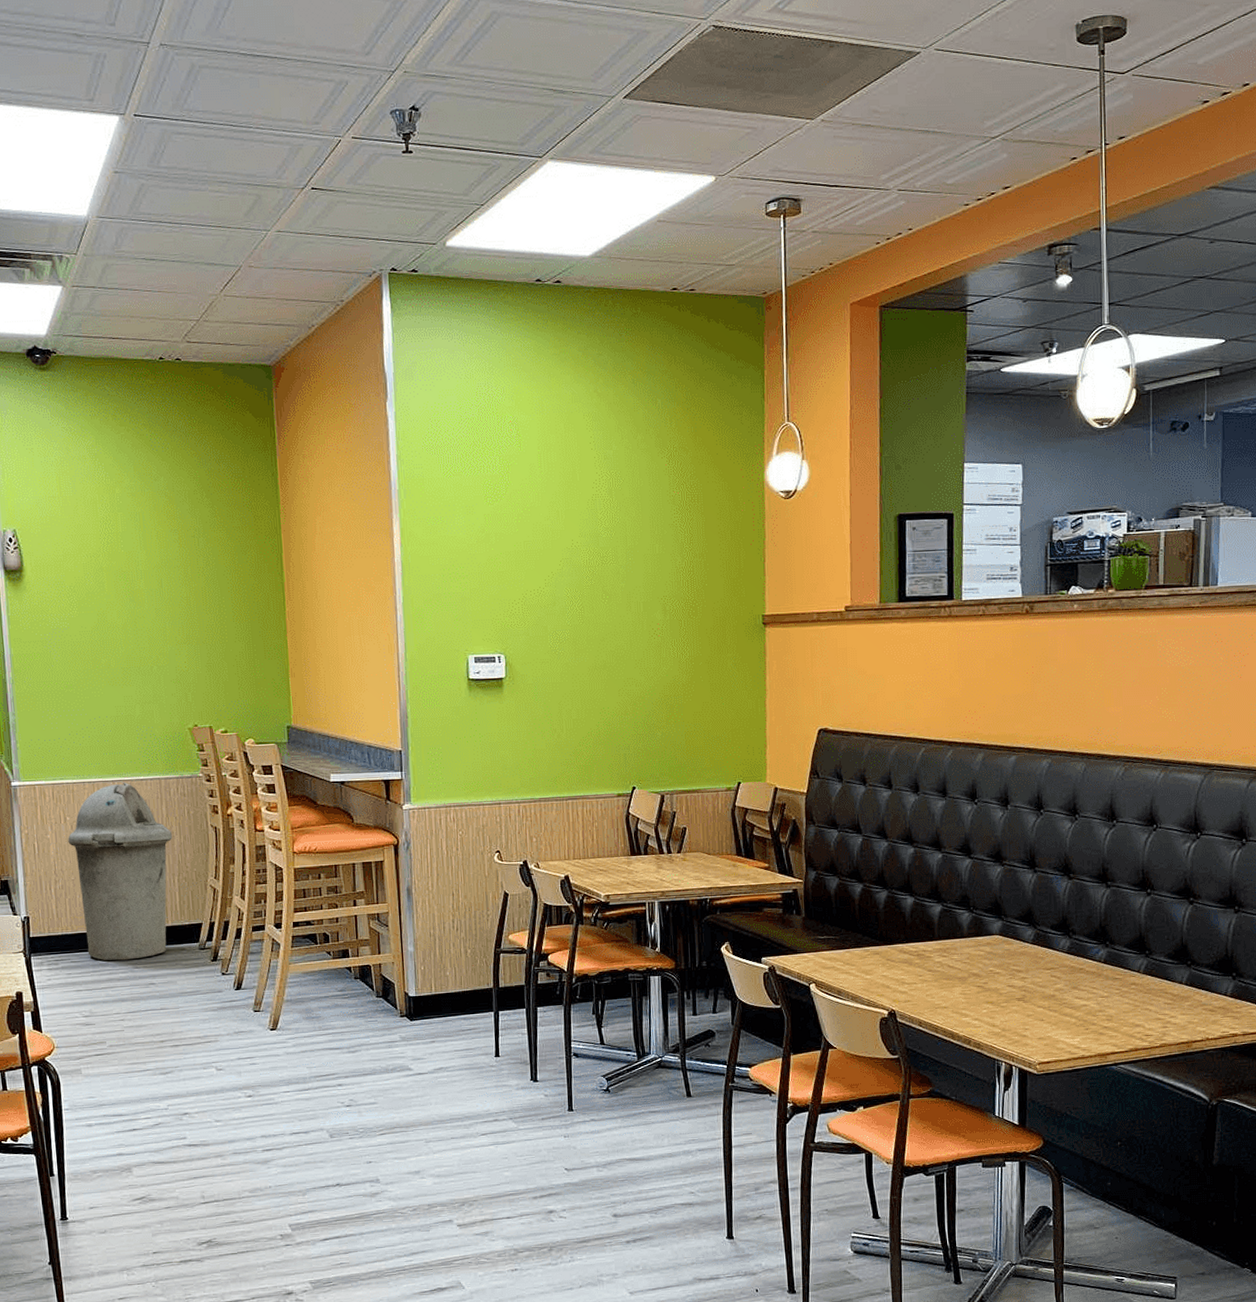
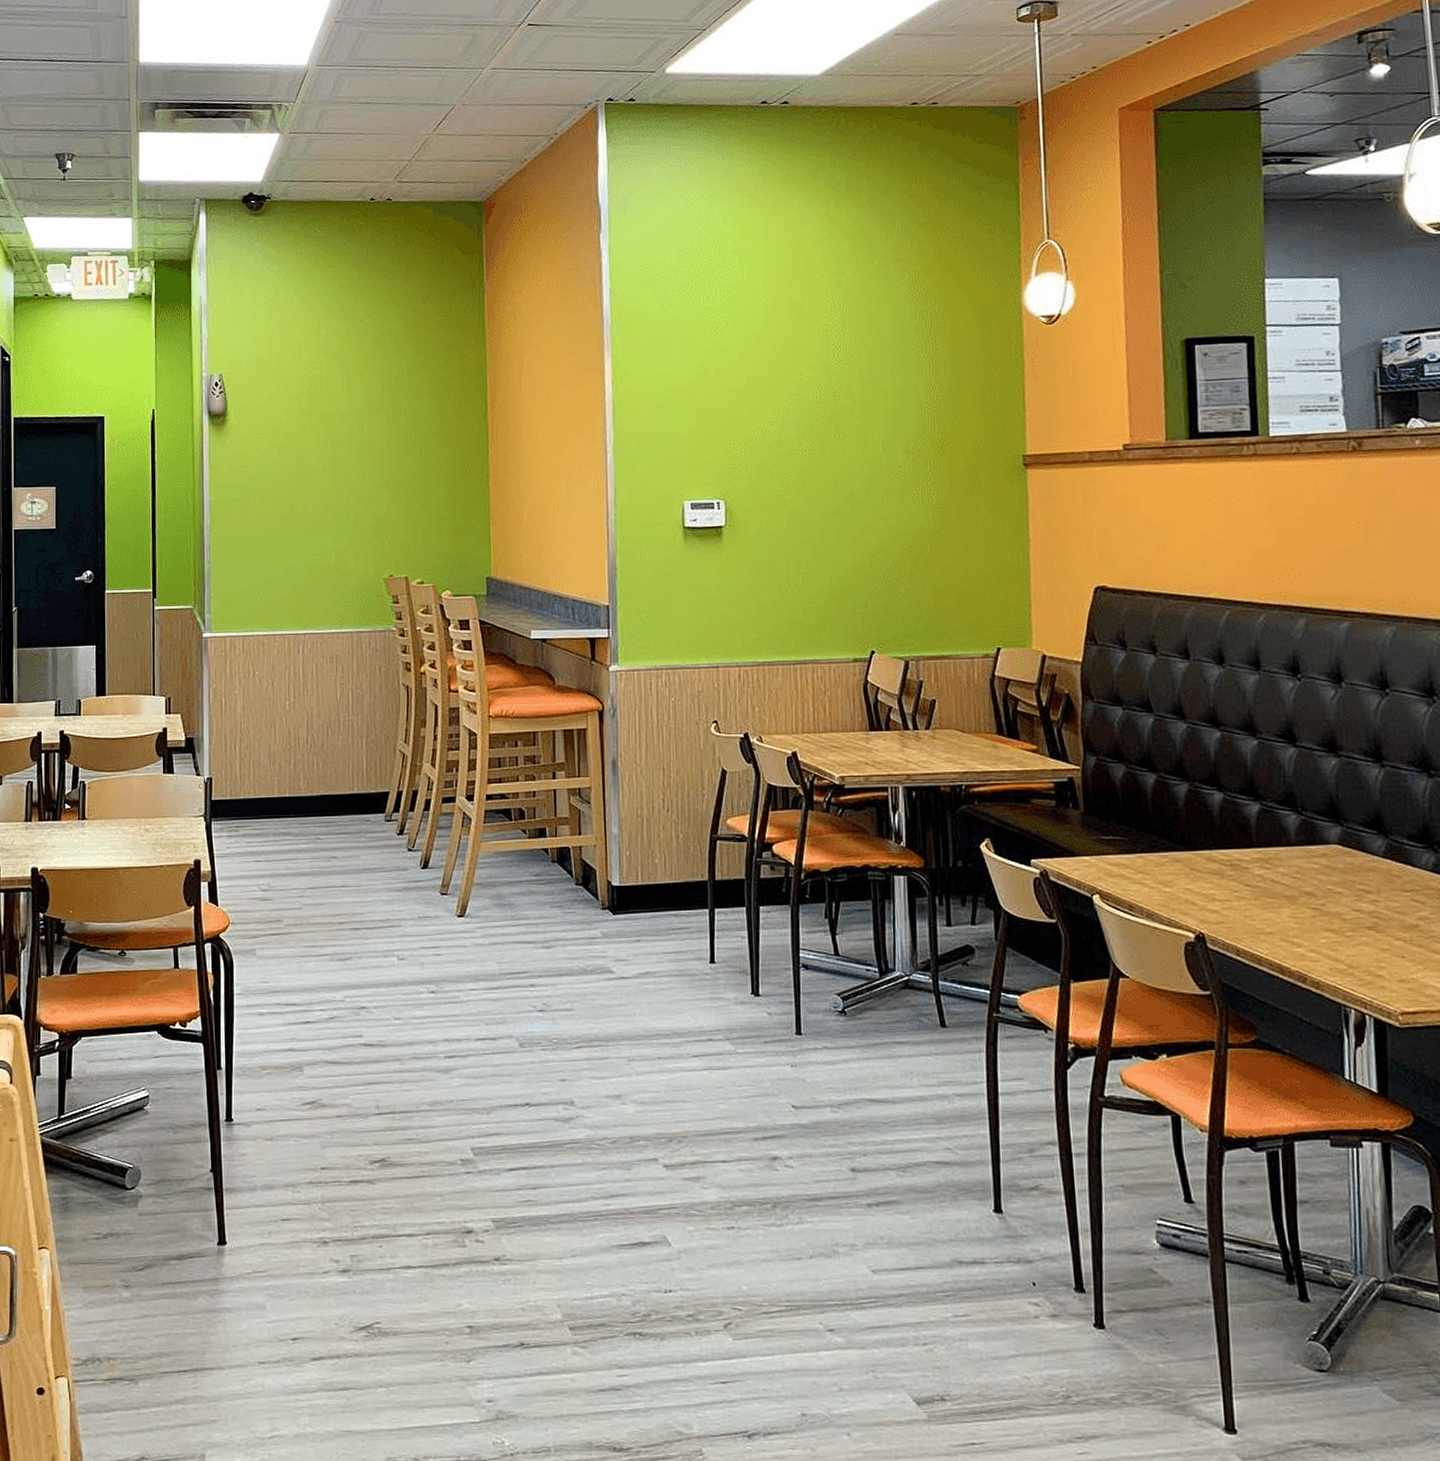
trash can: present [68,782,173,961] -> none [255,635,363,830]

